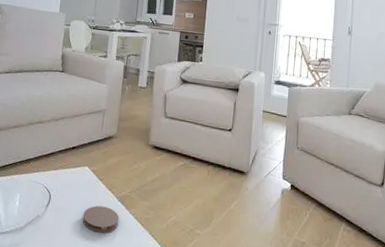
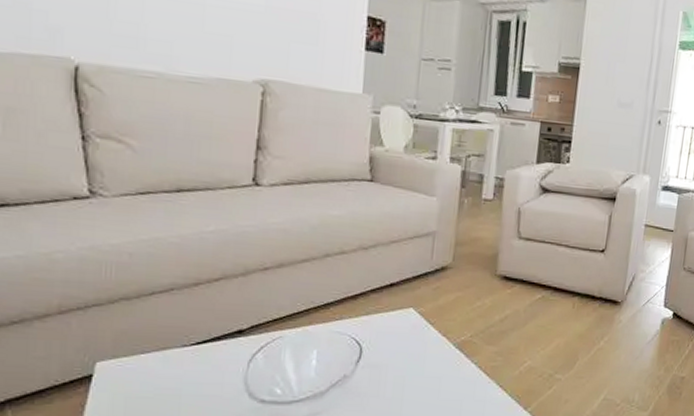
coaster: present [82,205,120,233] -> none [407,356,458,389]

